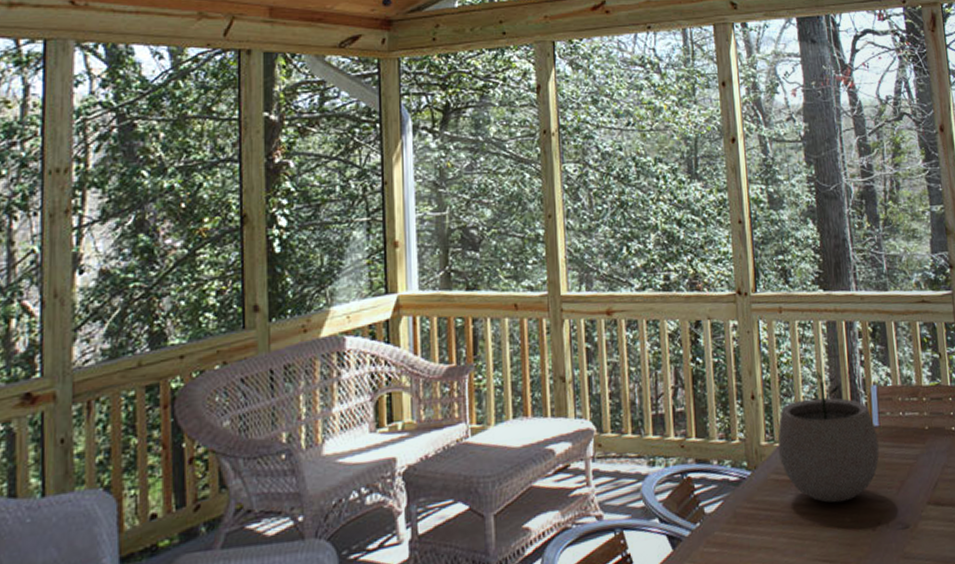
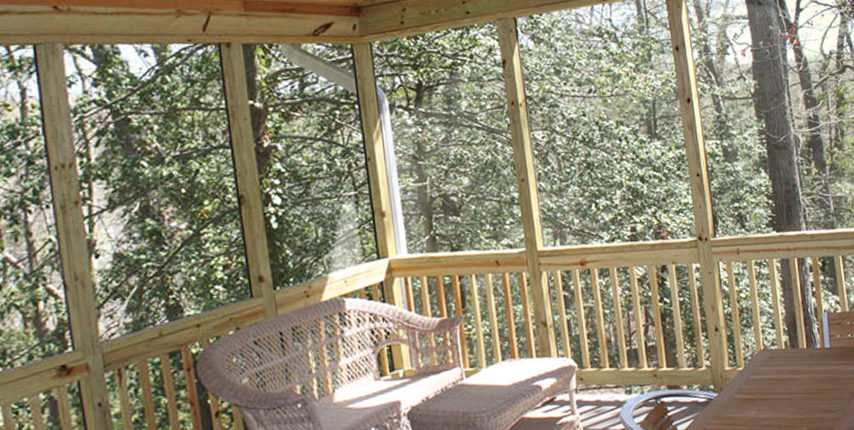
plant pot: present [777,371,879,503] -> none [740,303,831,416]

